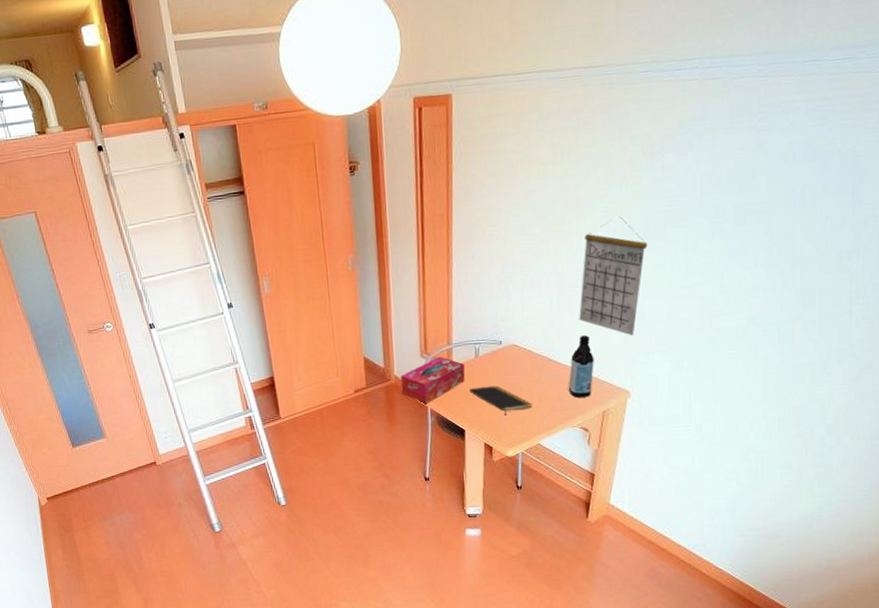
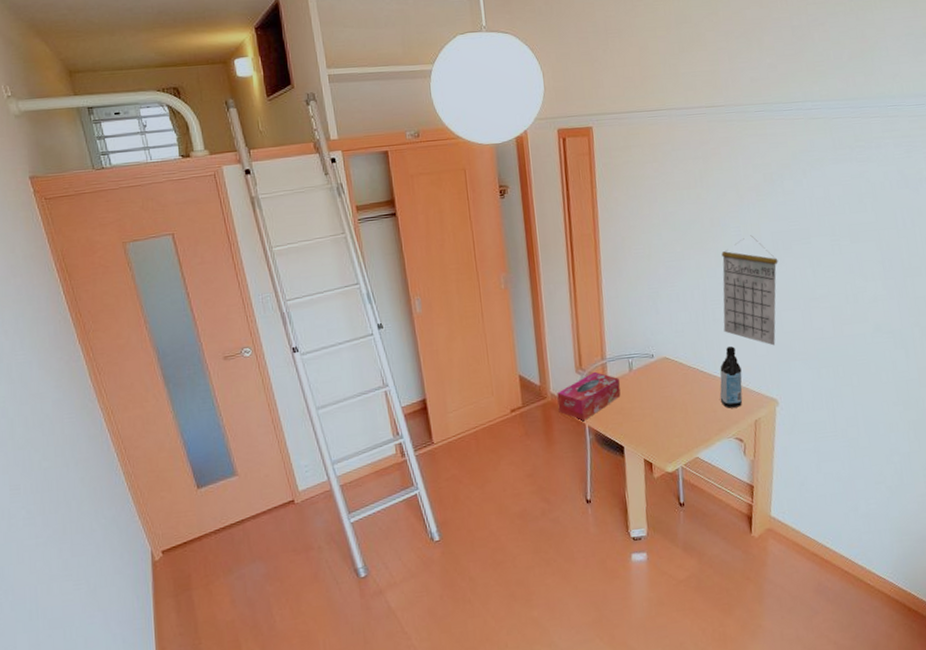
notepad: present [469,385,532,416] -> none [626,399,688,430]

